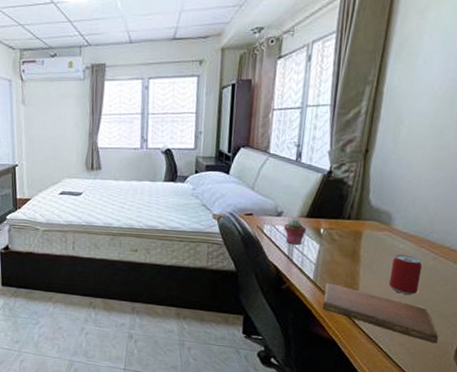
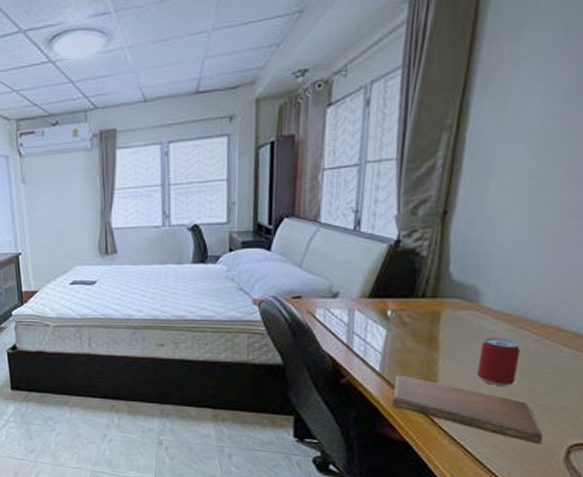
potted succulent: present [284,219,306,245] -> none [341,301,369,330]

